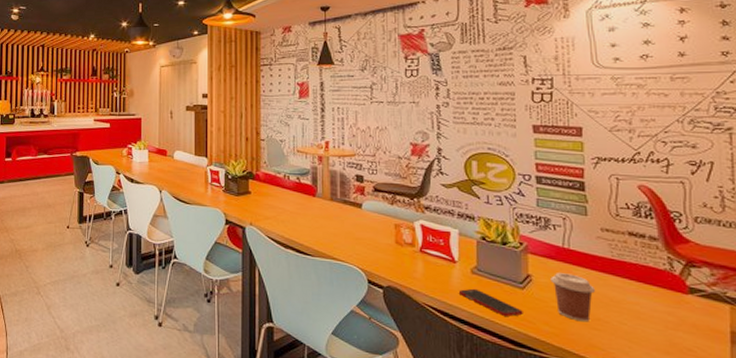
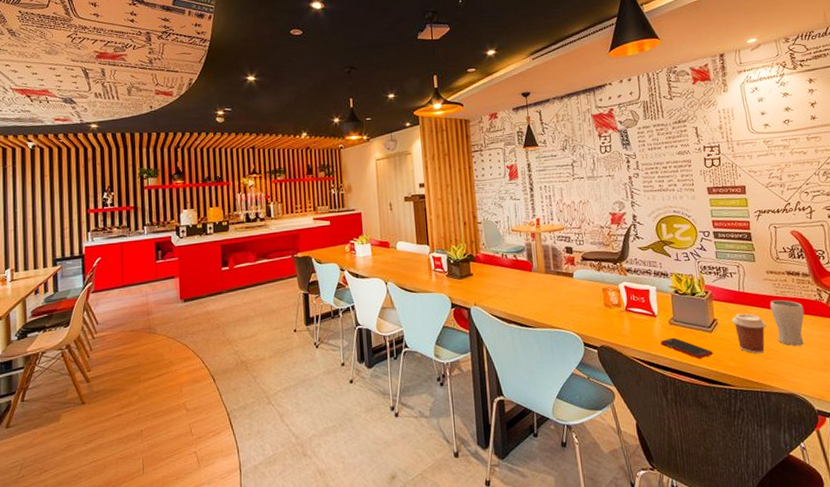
drinking glass: none [602,263,648,321] -> present [770,299,805,346]

